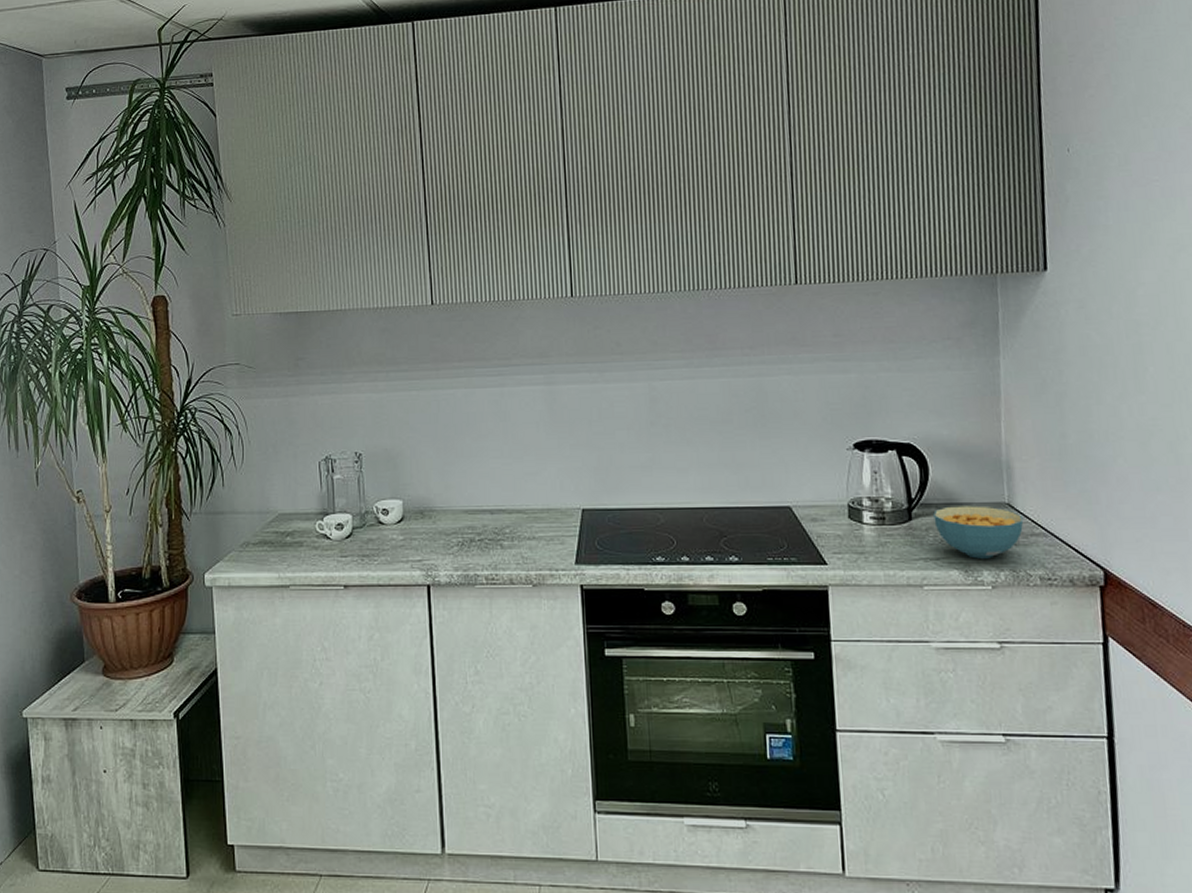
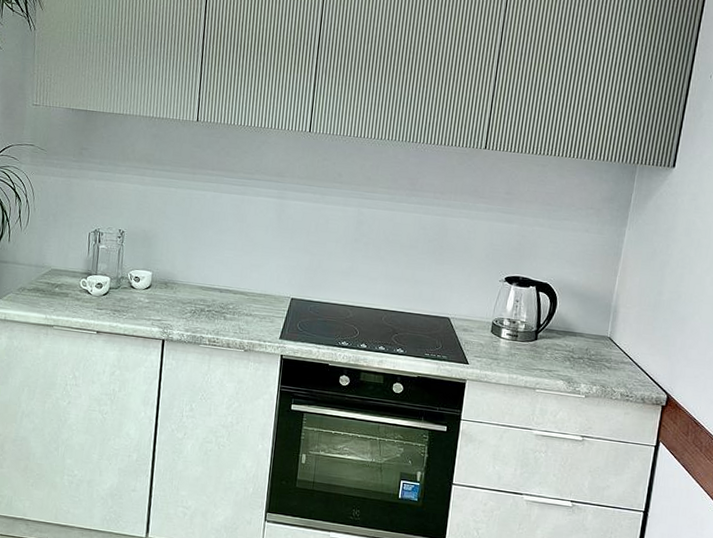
cereal bowl: present [933,506,1024,559] -> none [553,333,618,376]

